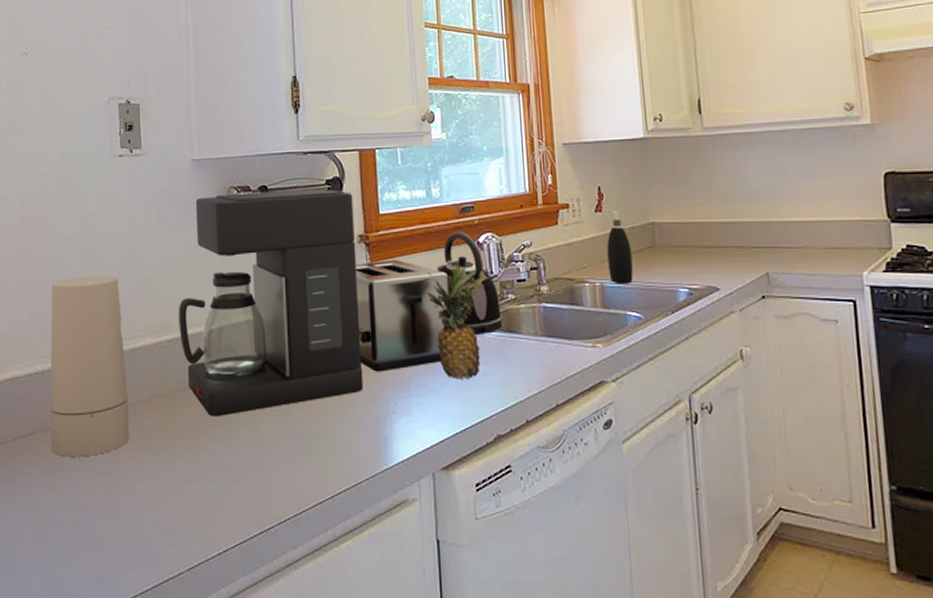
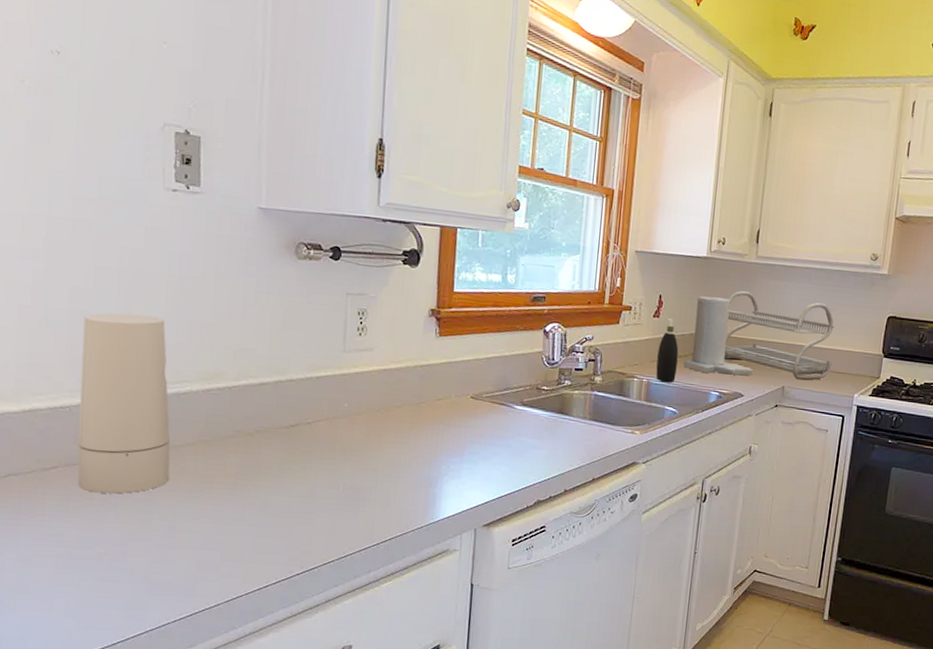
coffee maker: present [178,189,363,416] -> none [231,248,429,466]
toaster: present [355,260,450,372] -> none [418,336,513,438]
fruit: present [426,264,489,380] -> none [489,347,550,452]
kettle: present [436,231,503,336] -> none [502,317,557,414]
paper towel: none [639,180,725,268] -> present [683,296,753,376]
dish rack: none [678,169,824,263] -> present [723,291,834,381]

